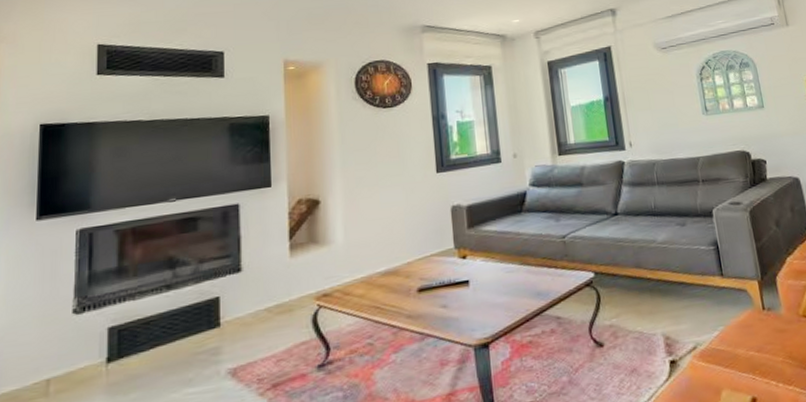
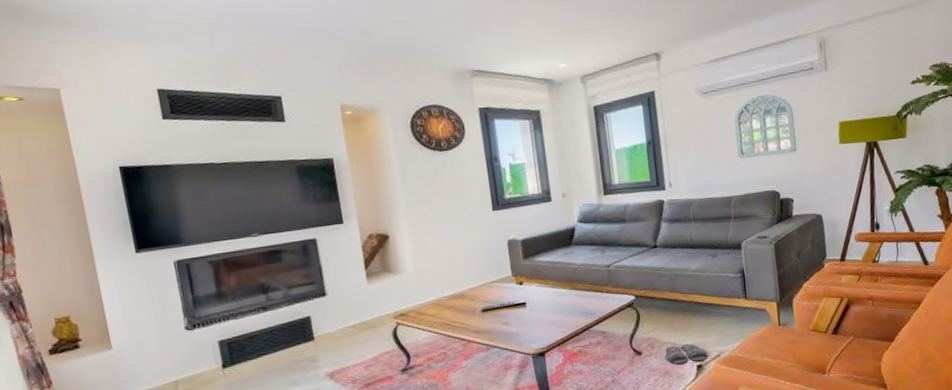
slippers: none [630,332,682,360] -> present [664,343,707,365]

